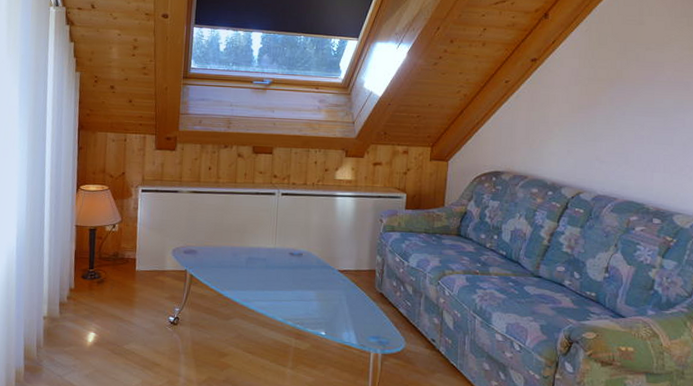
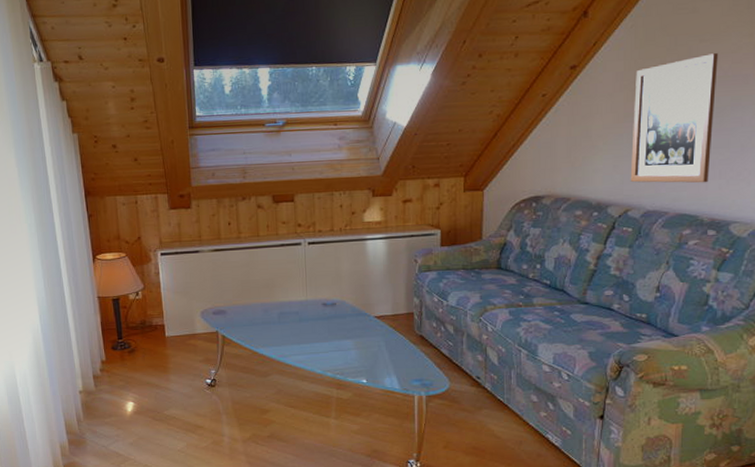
wall art: none [582,61,662,175] -> present [630,53,718,183]

